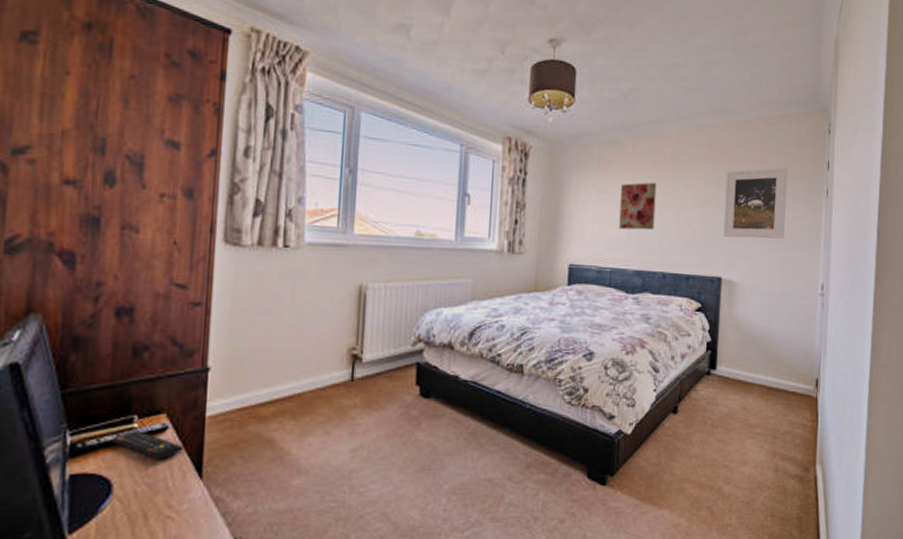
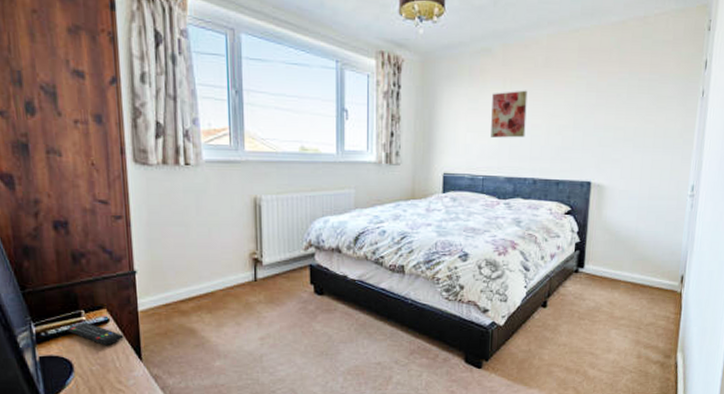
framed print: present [723,167,787,239] -> none [594,69,662,143]

